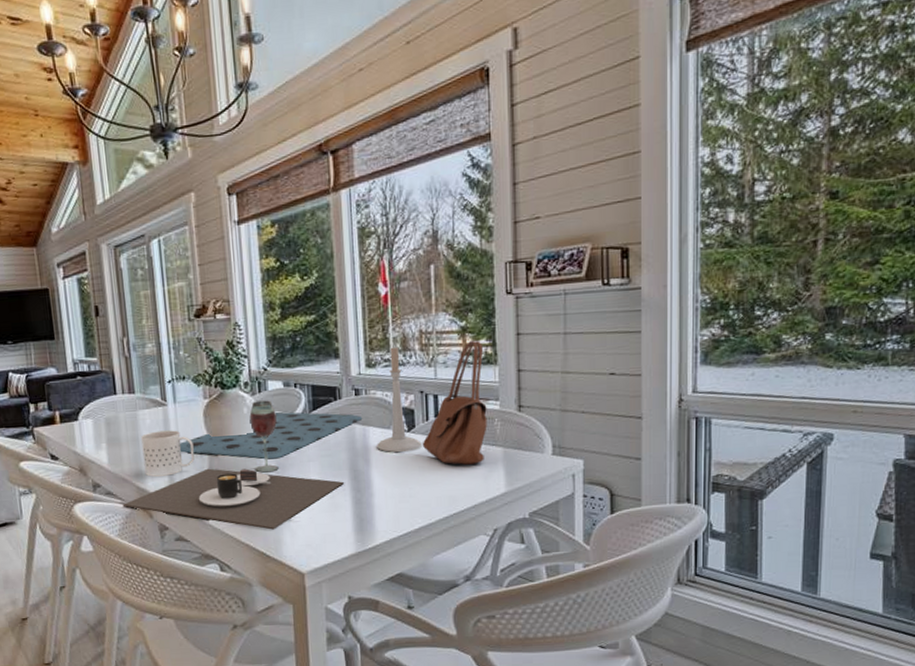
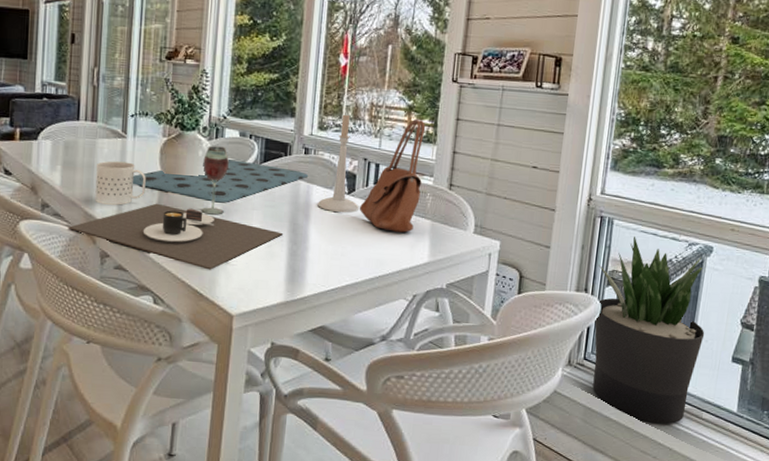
planter: none [699,434,834,636] -> present [593,236,705,424]

